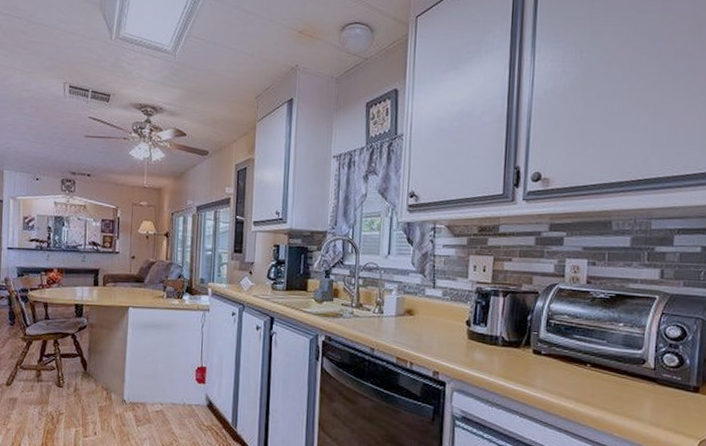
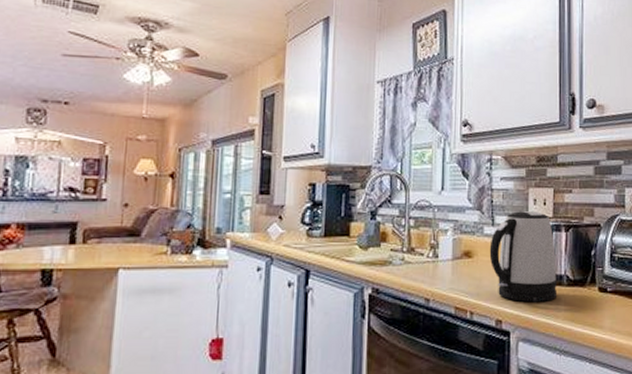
kettle: none [429,275,493,359] -> present [489,210,557,303]

